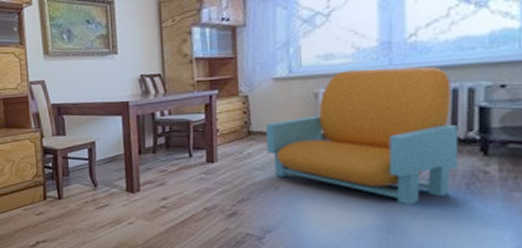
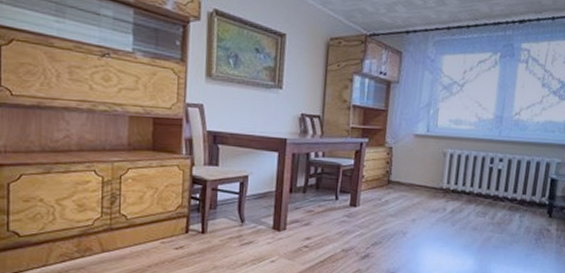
armchair: present [265,66,459,205] -> none [400,136,537,254]

